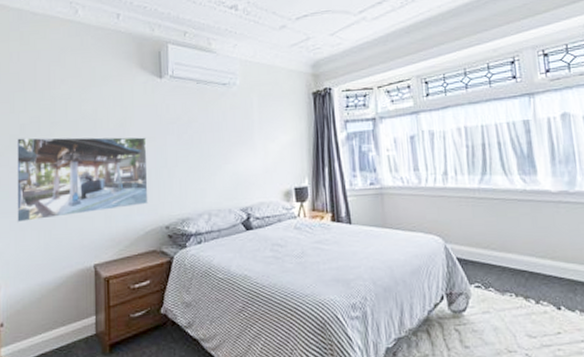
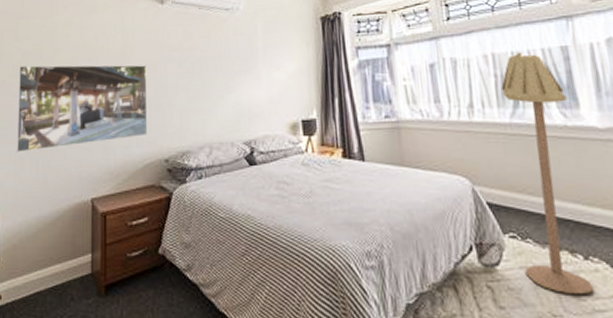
floor lamp: none [472,125,542,334] -> present [501,52,593,295]

